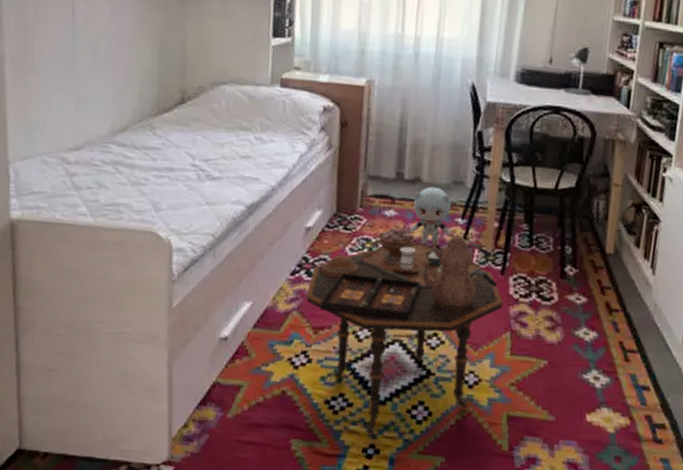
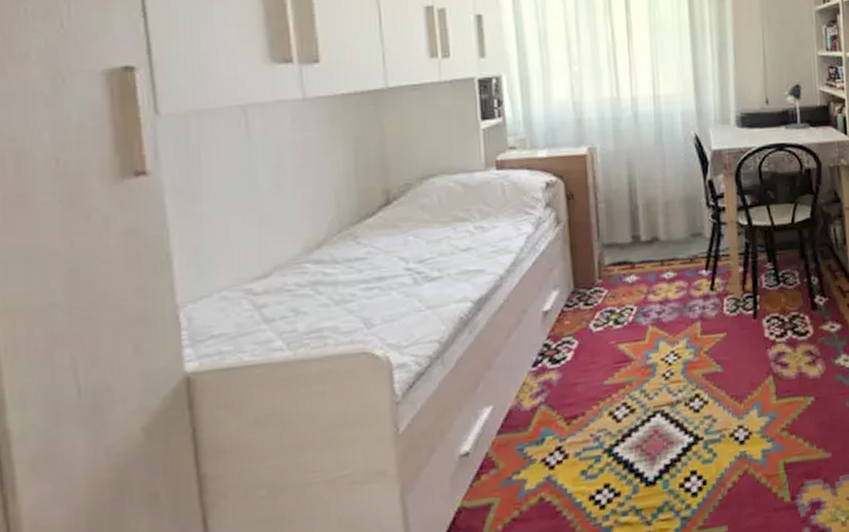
side table: present [306,227,504,430] -> none [552,286,762,517]
plush toy: present [409,186,451,246] -> none [654,243,697,305]

